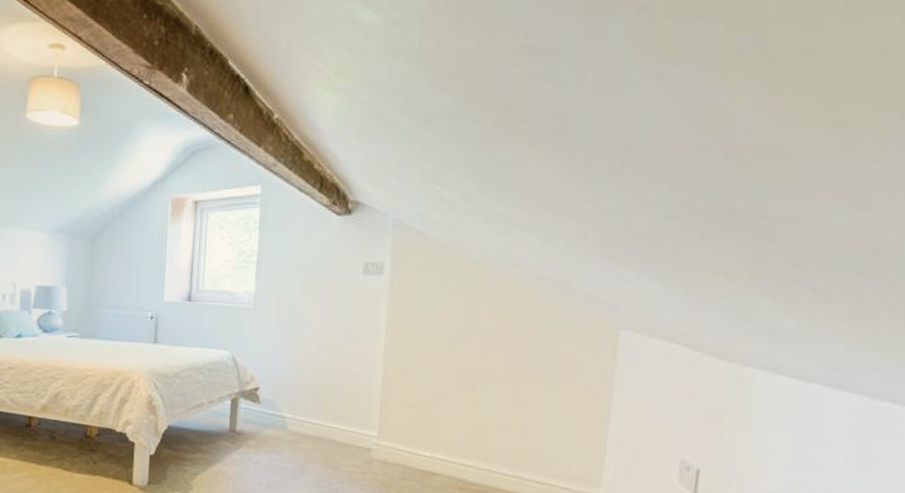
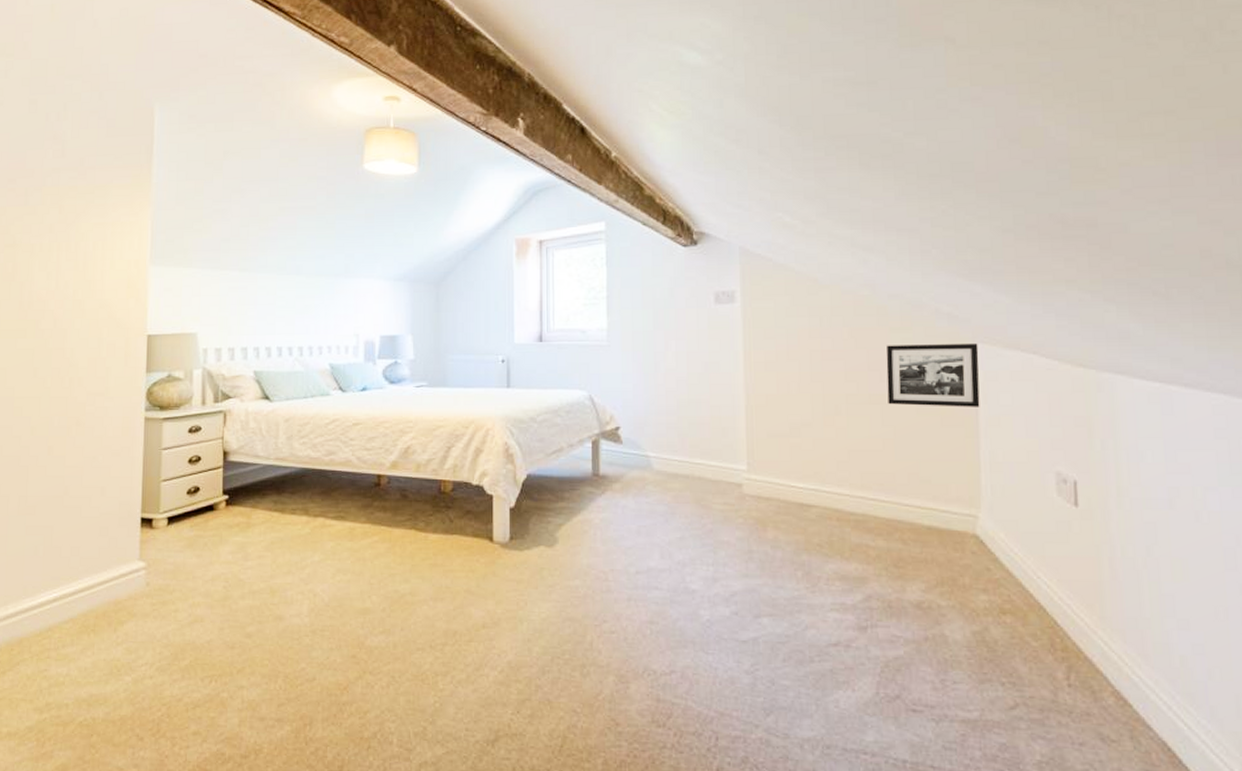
picture frame: none [523,326,623,393] -> present [886,343,980,407]

